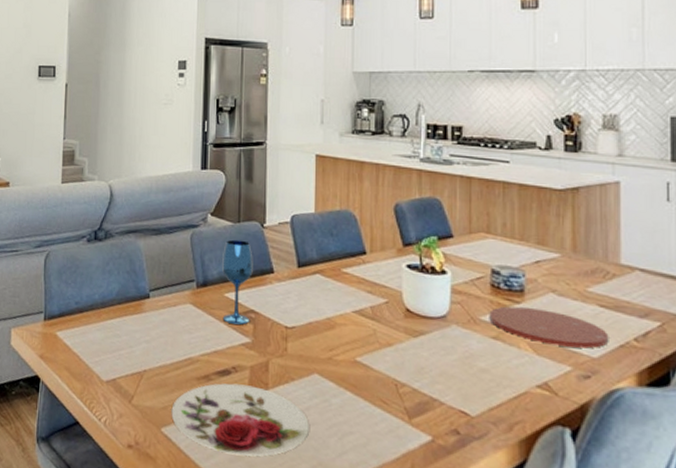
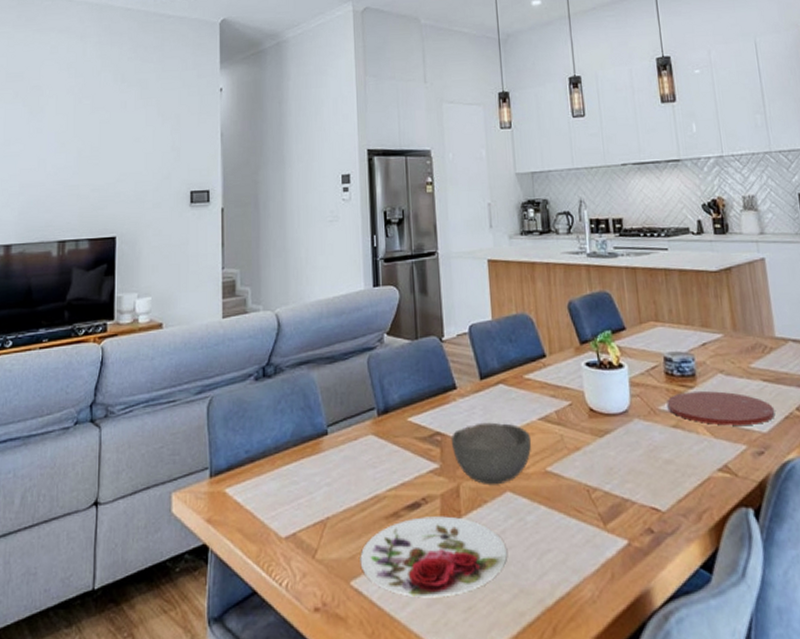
wineglass: present [222,239,253,325] -> none [402,357,437,450]
bowl: none [264,307,344,366] -> present [451,422,532,485]

